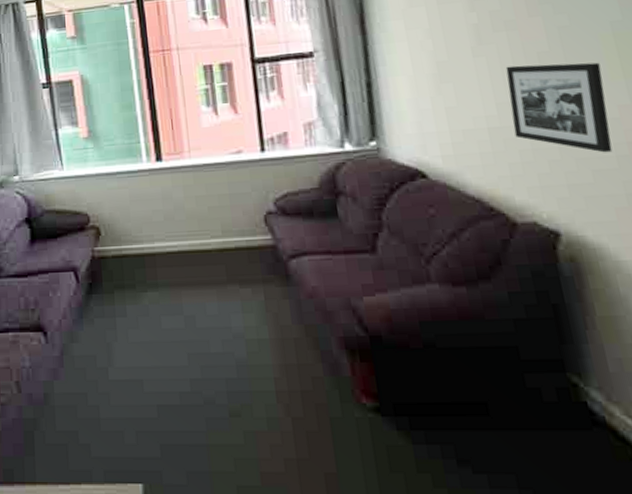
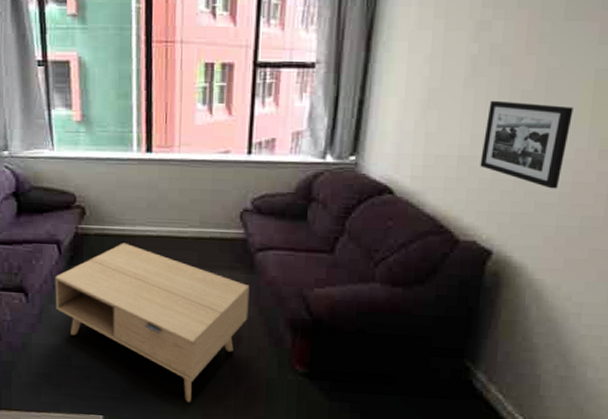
coffee table: none [74,263,294,458] -> present [55,243,250,402]

